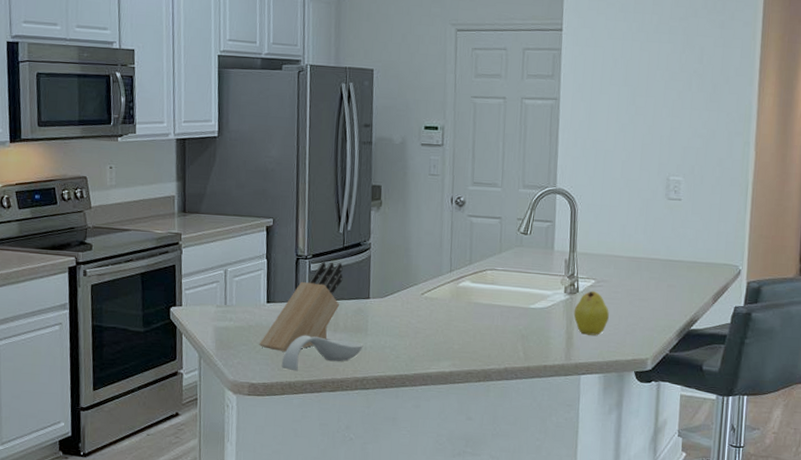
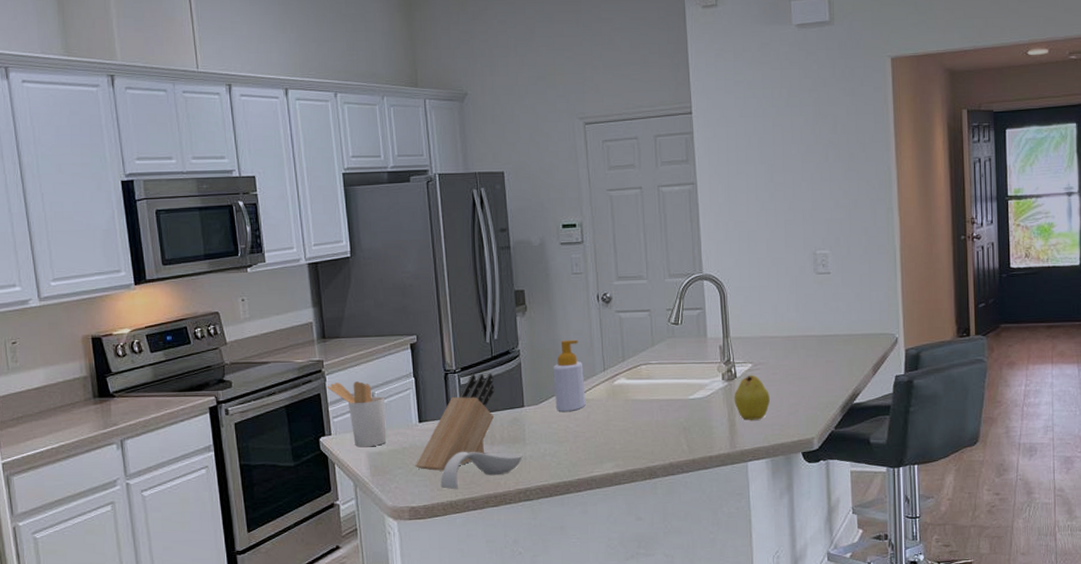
utensil holder: none [182,256,237,322] -> present [327,382,387,448]
soap bottle: none [400,238,431,308] -> present [553,339,586,412]

